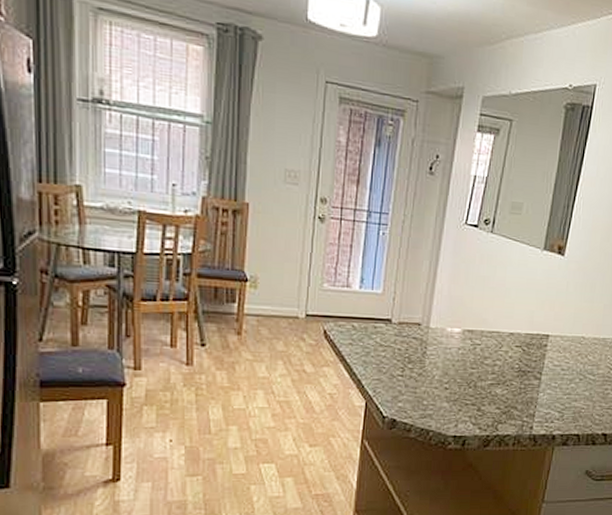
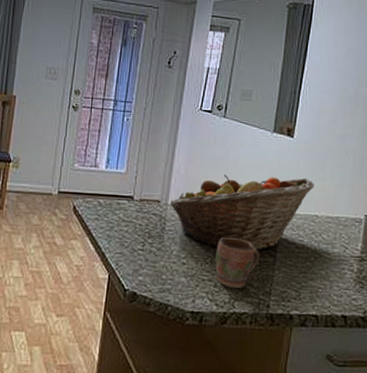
fruit basket: none [431,295,583,373] -> present [169,174,314,250]
mug: none [479,360,525,411] -> present [215,237,260,288]

